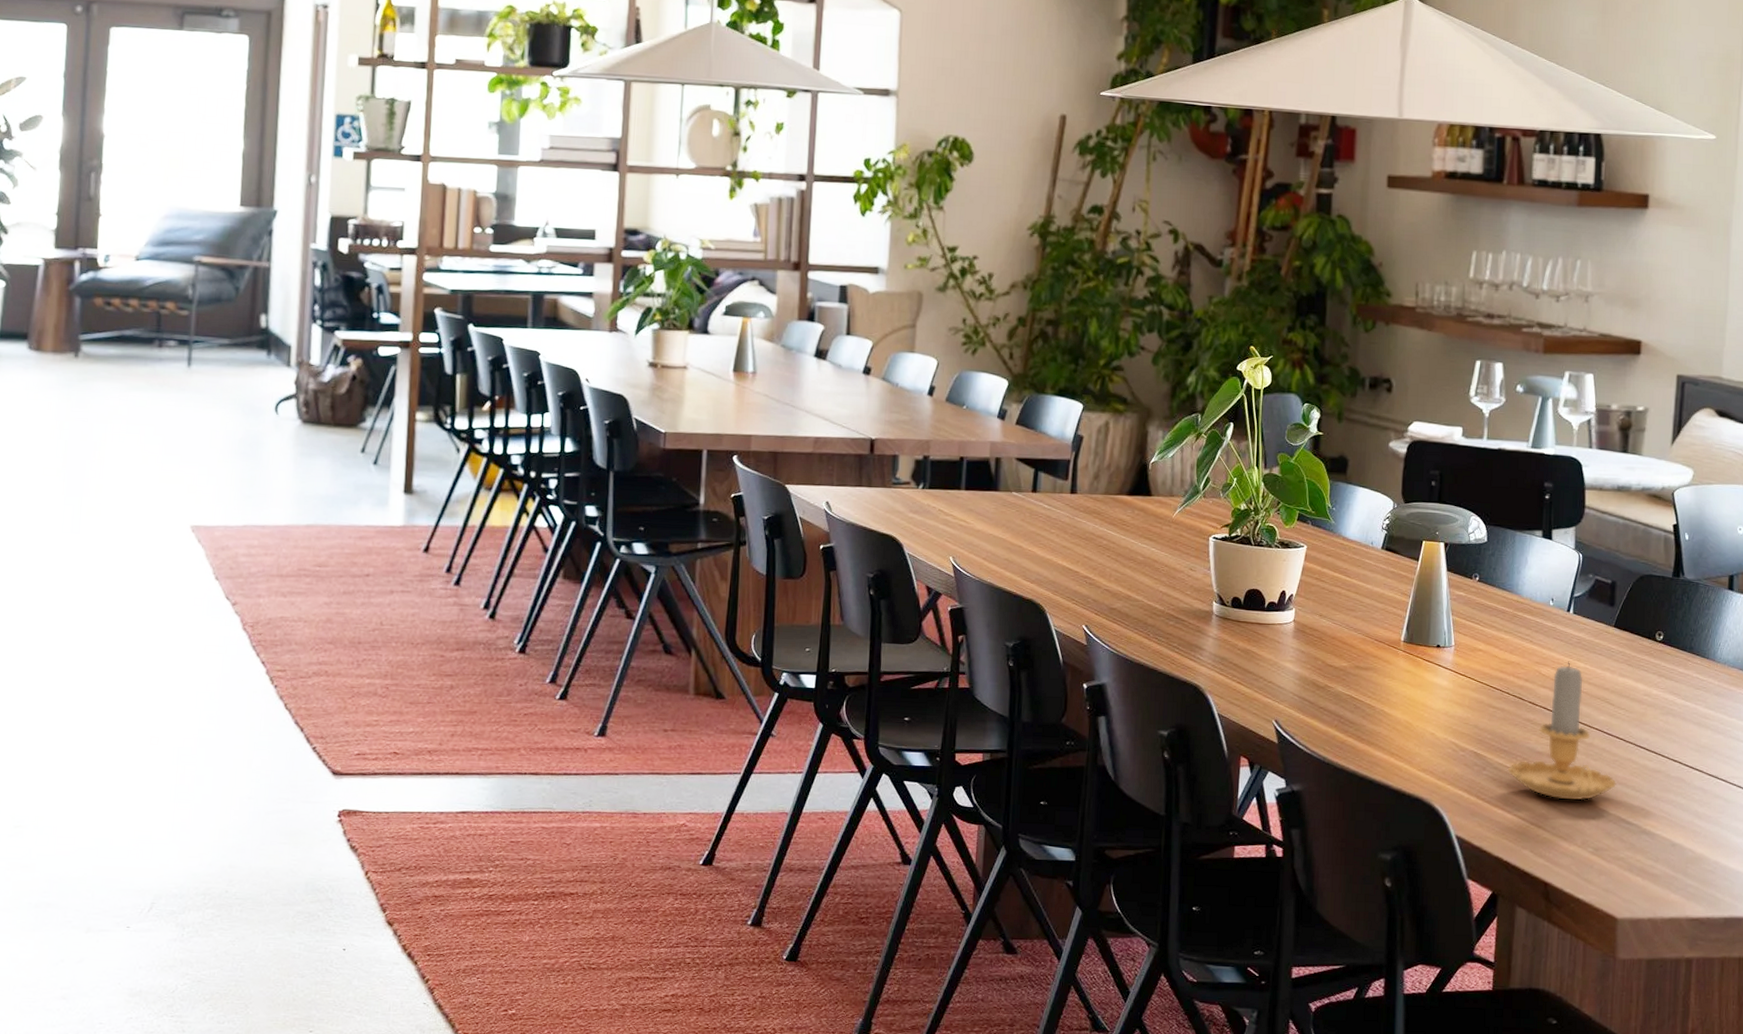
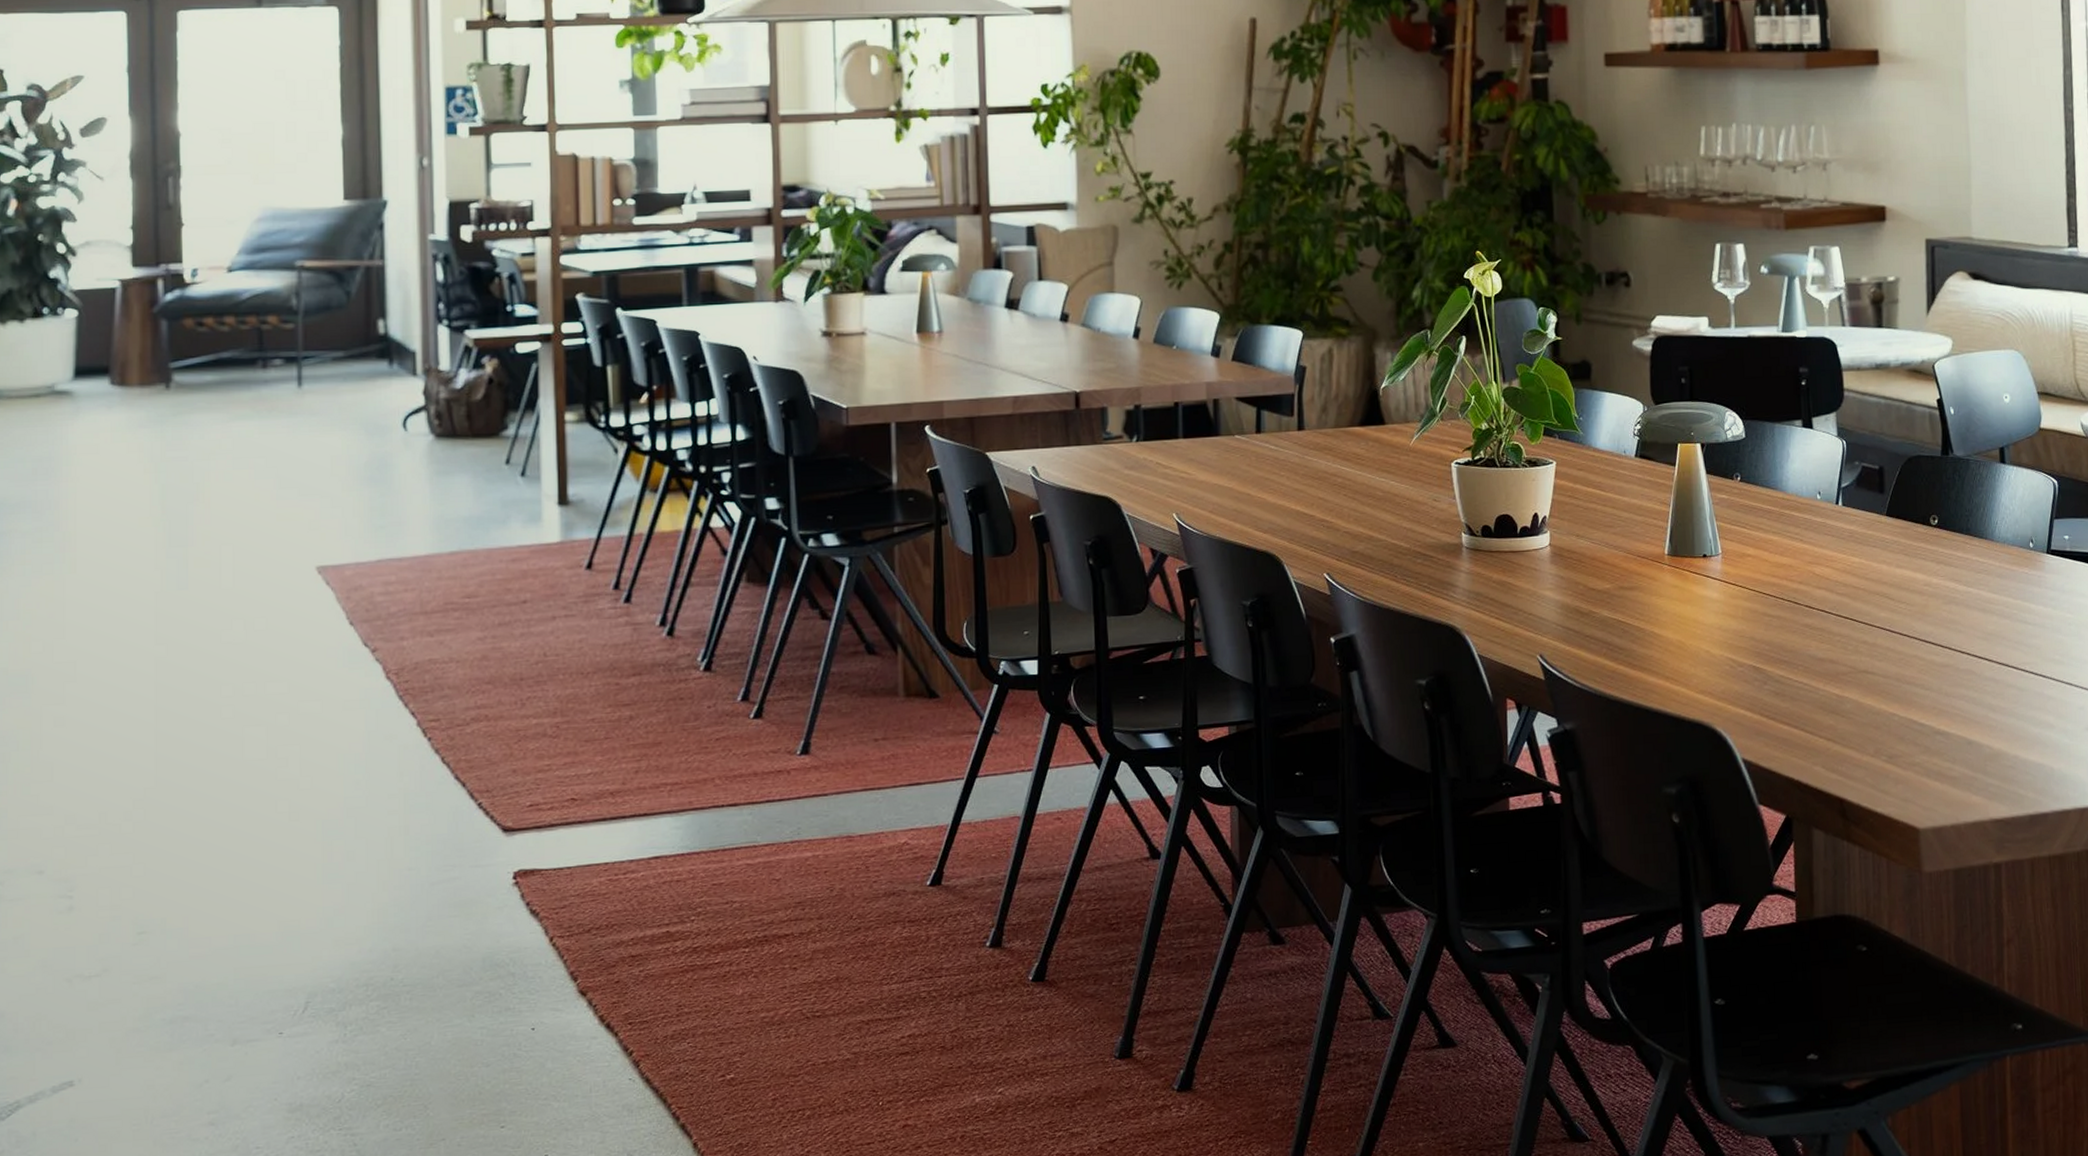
candle: present [1507,661,1616,801] -> none [1789,557,1905,708]

